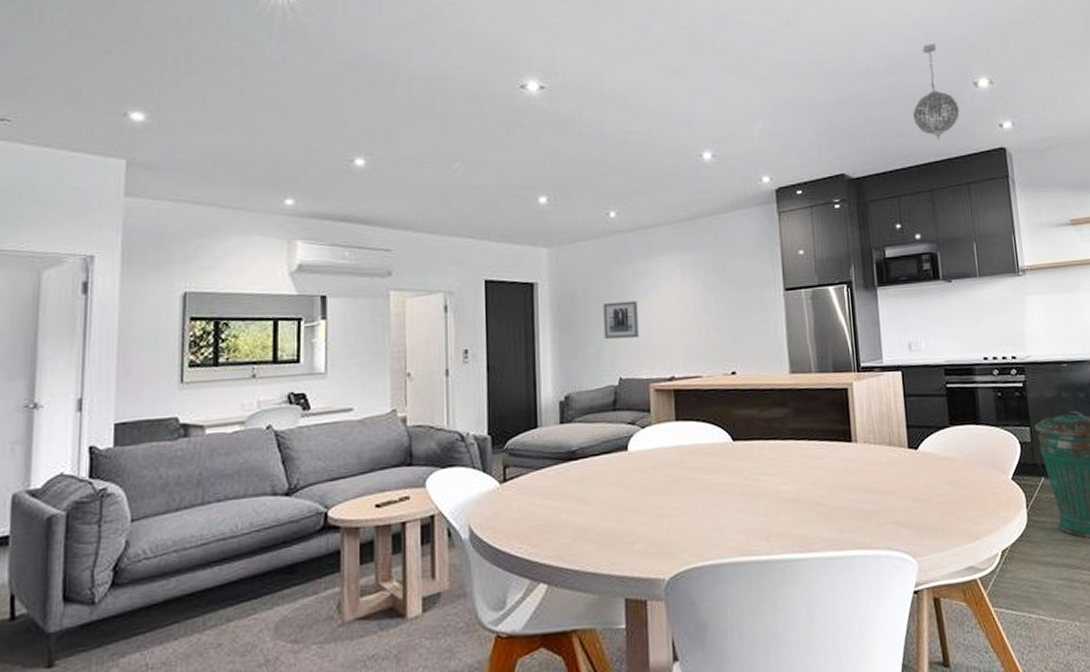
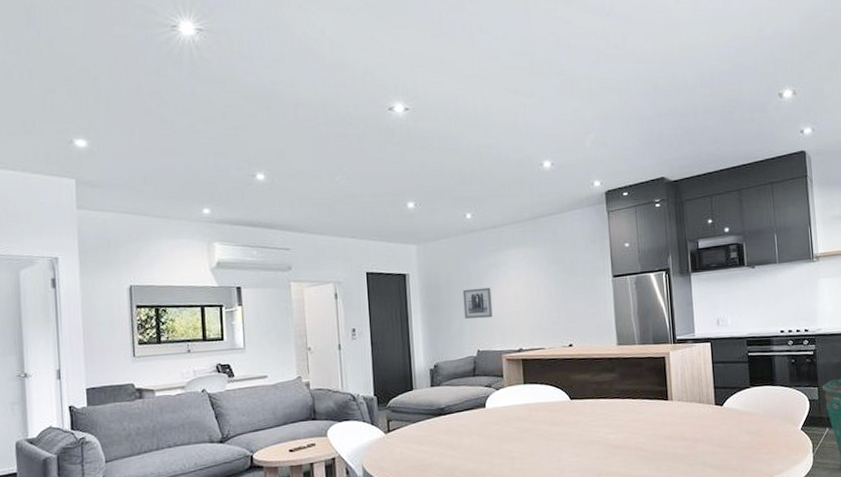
pendant light: present [913,44,960,140] -> none [725,60,766,146]

